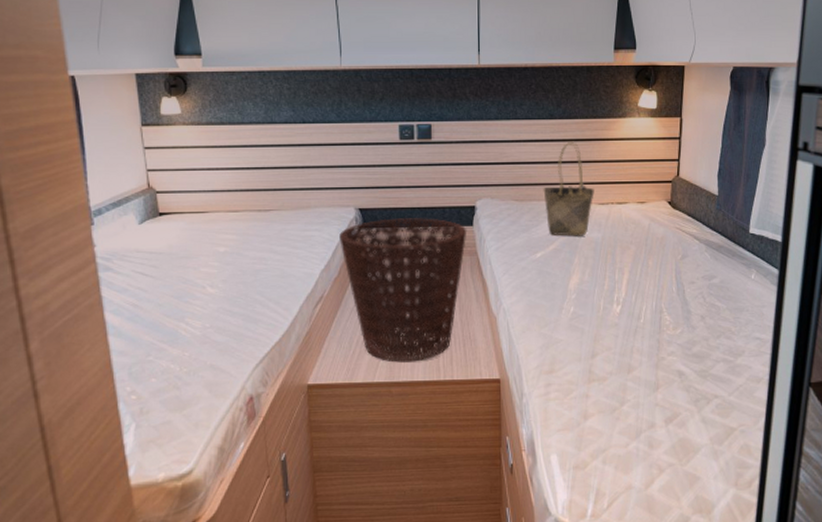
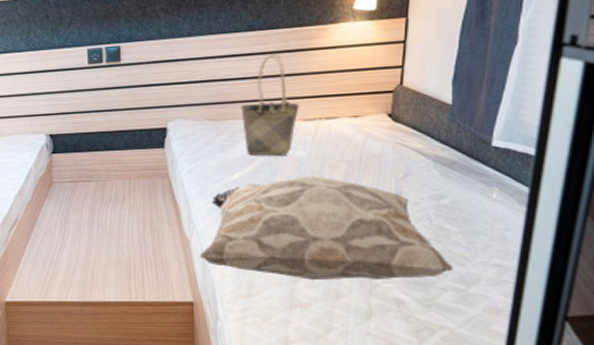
basket: present [339,218,467,363] -> none [31,141,159,283]
decorative pillow: none [506,255,723,356] -> present [199,175,453,281]

